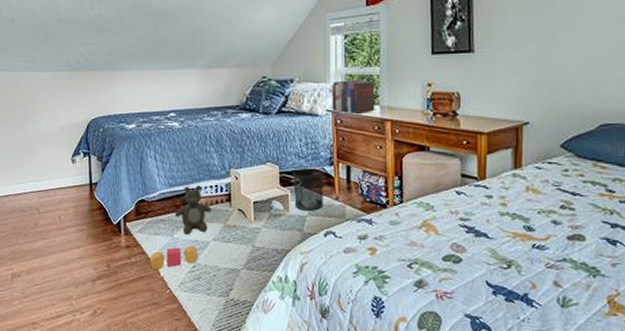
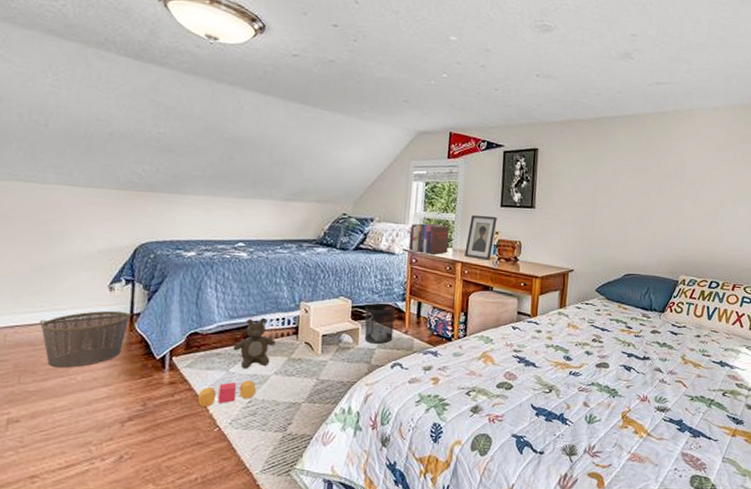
basket: none [25,180,91,232] -> present [39,310,132,368]
picture frame: none [394,65,429,117] -> present [465,215,497,261]

